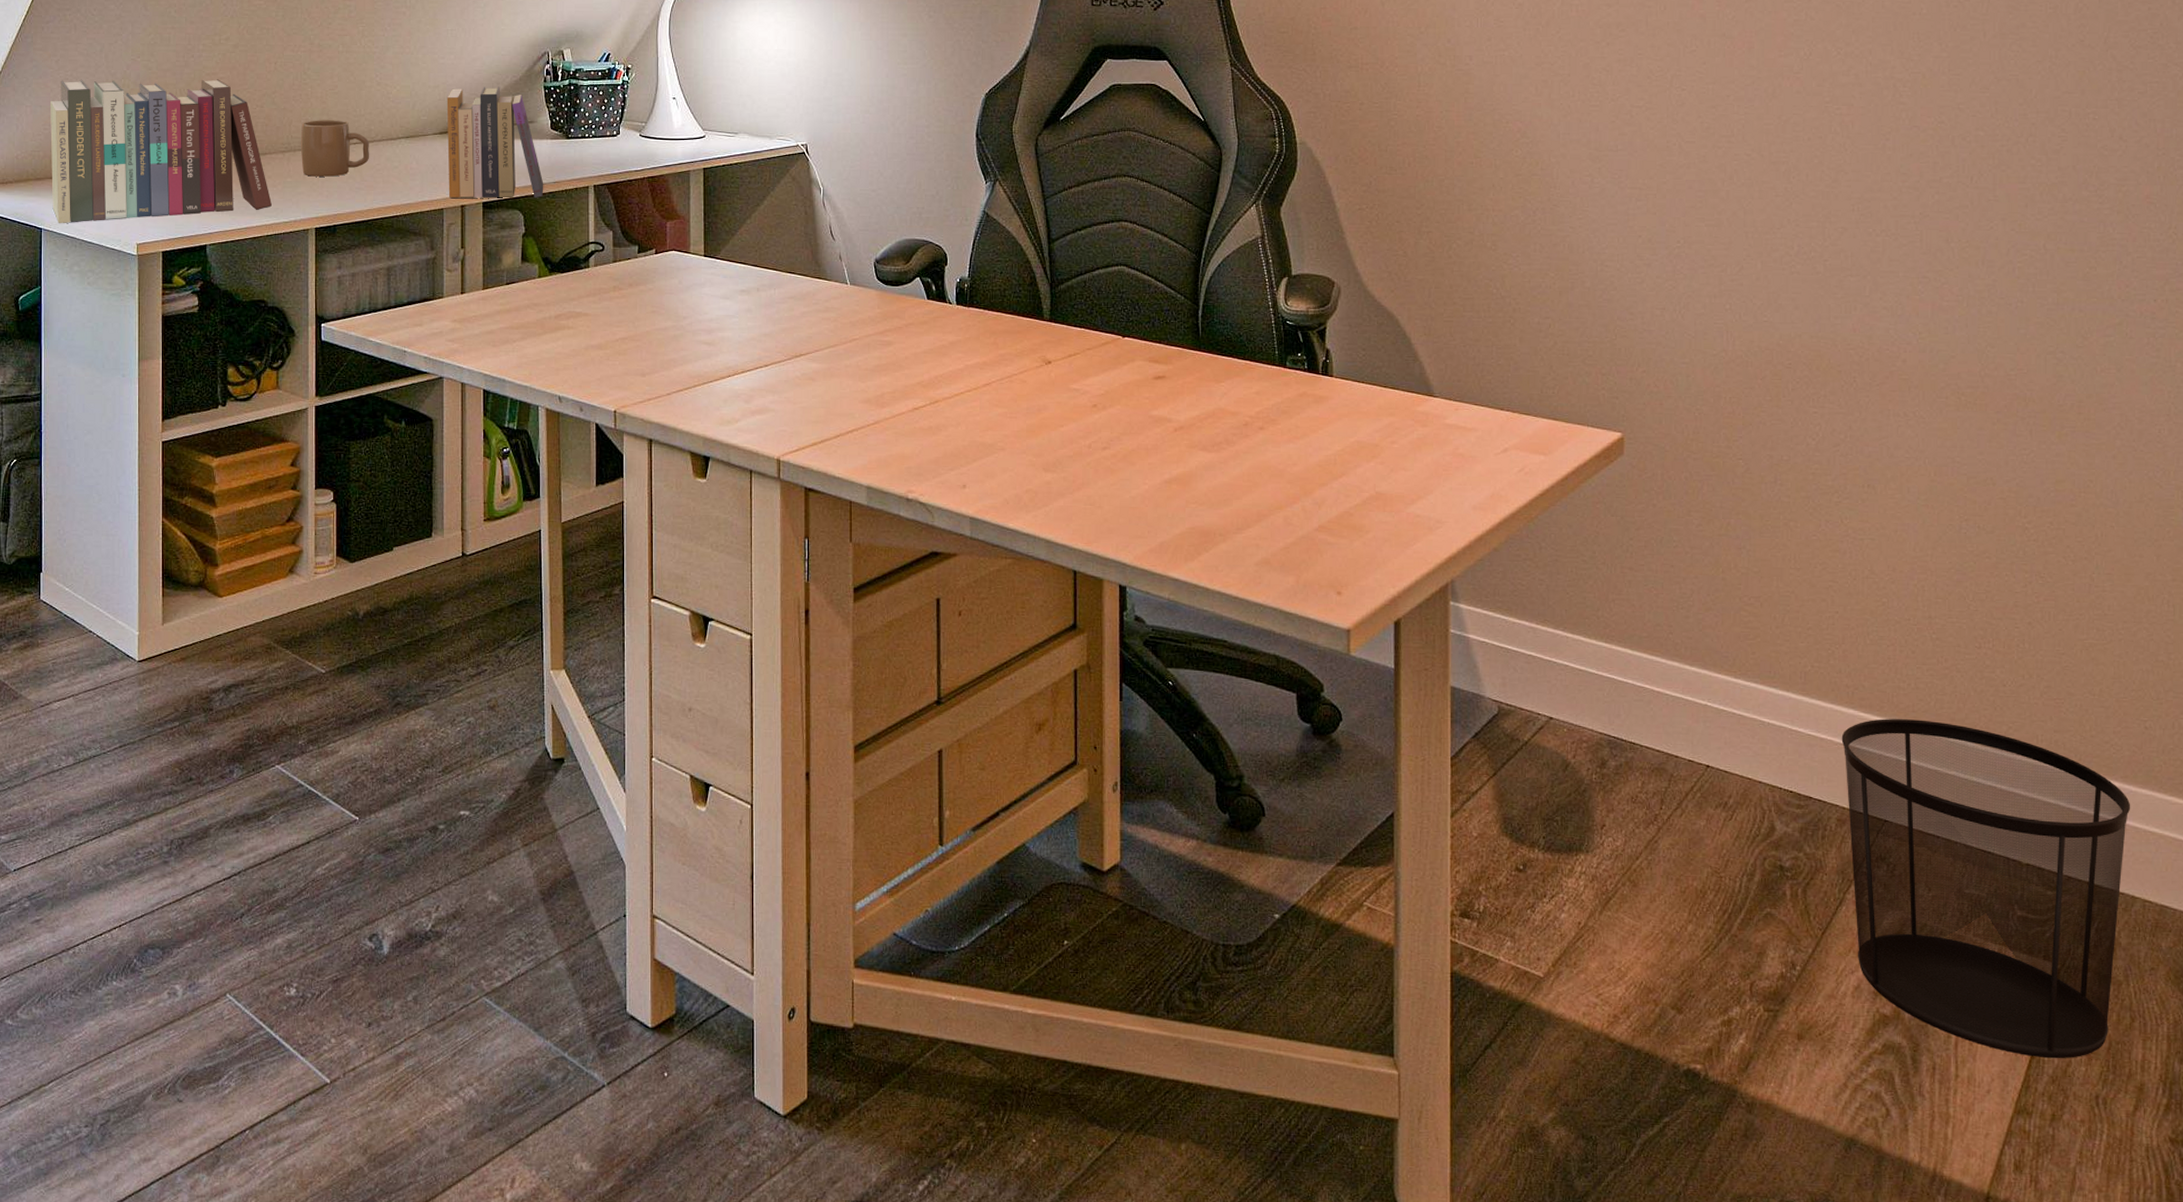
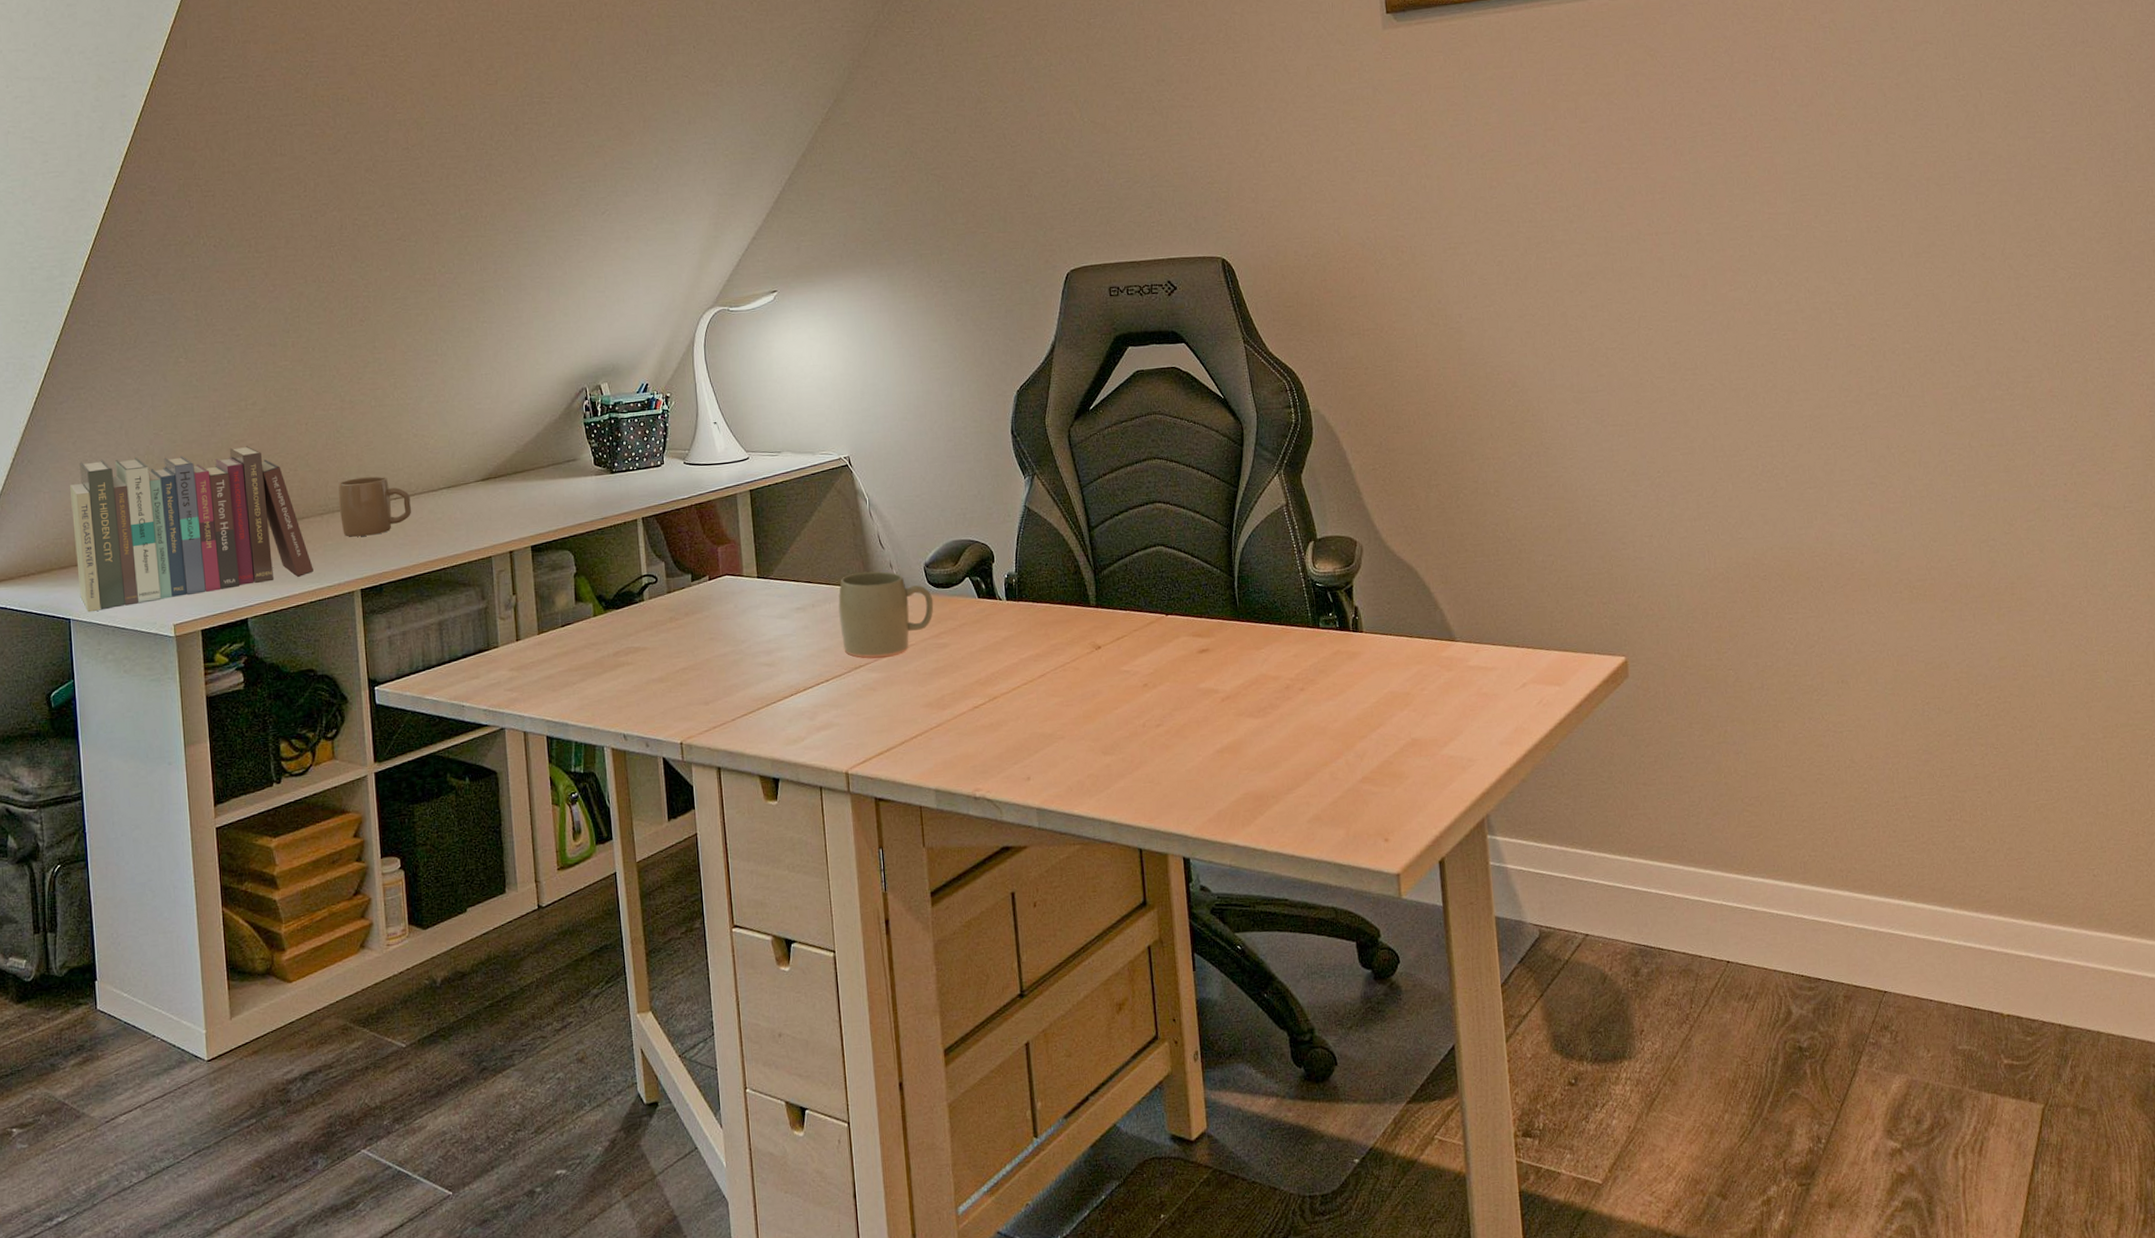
books: present [446,86,544,199] -> none [486,427,592,545]
mug: none [783,261,881,349] -> present [838,571,934,659]
waste bin: present [1841,719,2131,1058] -> none [1840,893,2090,1193]

